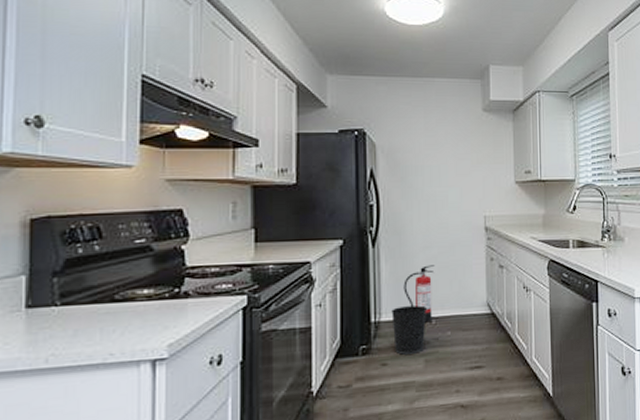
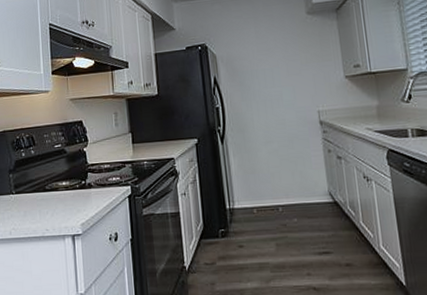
wastebasket: present [391,305,428,355] -> none [242,194,274,238]
fire extinguisher: present [403,265,435,323] -> none [250,158,279,210]

